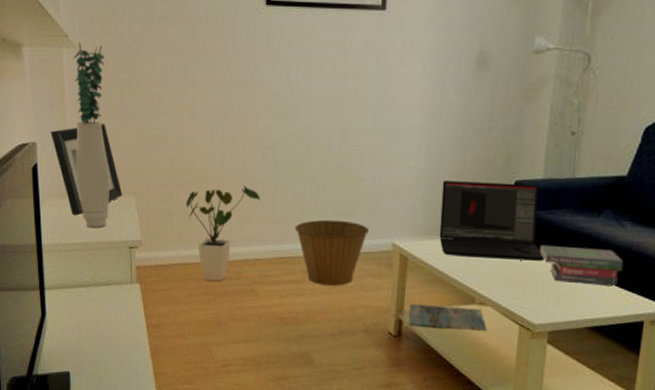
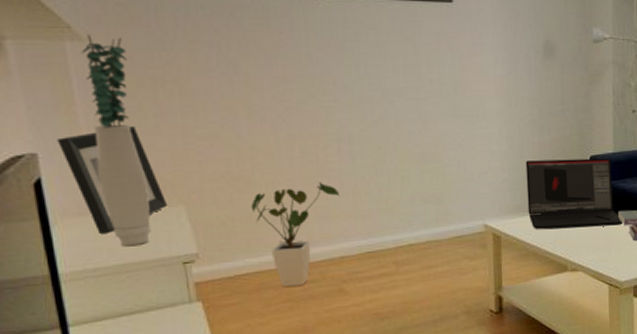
basket: present [294,219,369,286] -> none [381,207,459,274]
magazine: present [409,304,487,332] -> none [508,275,581,301]

